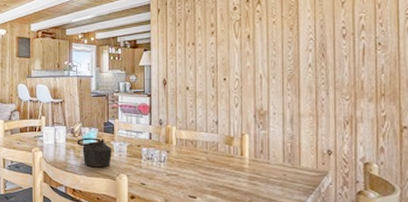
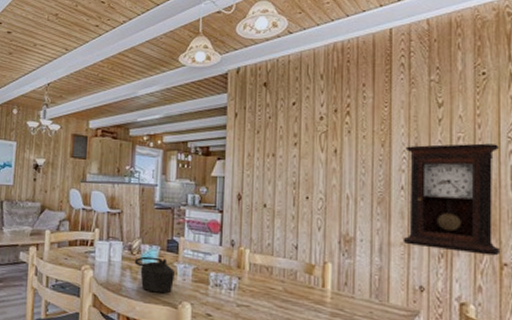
pendulum clock: none [311,21,401,120] -> present [403,143,501,256]

